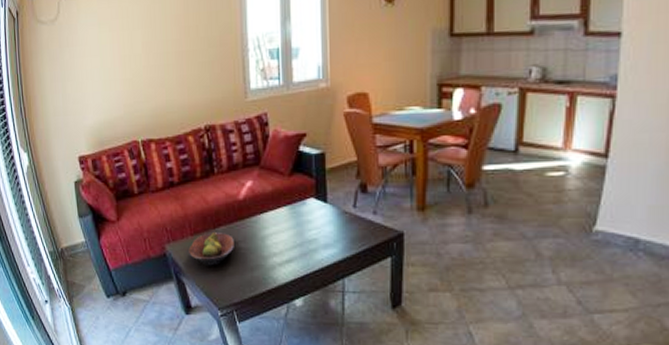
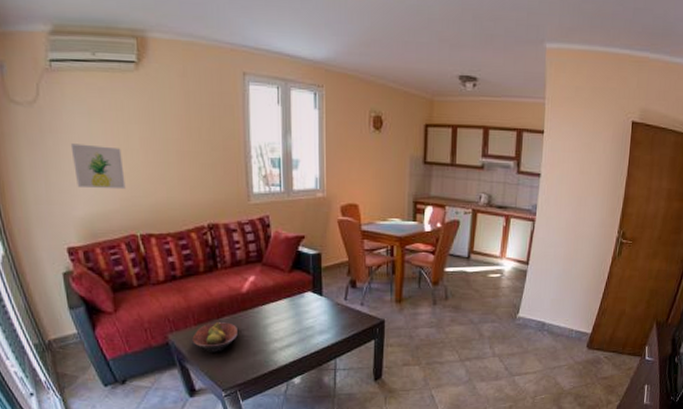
wall art: none [83,54,129,97] -> present [70,143,126,190]

